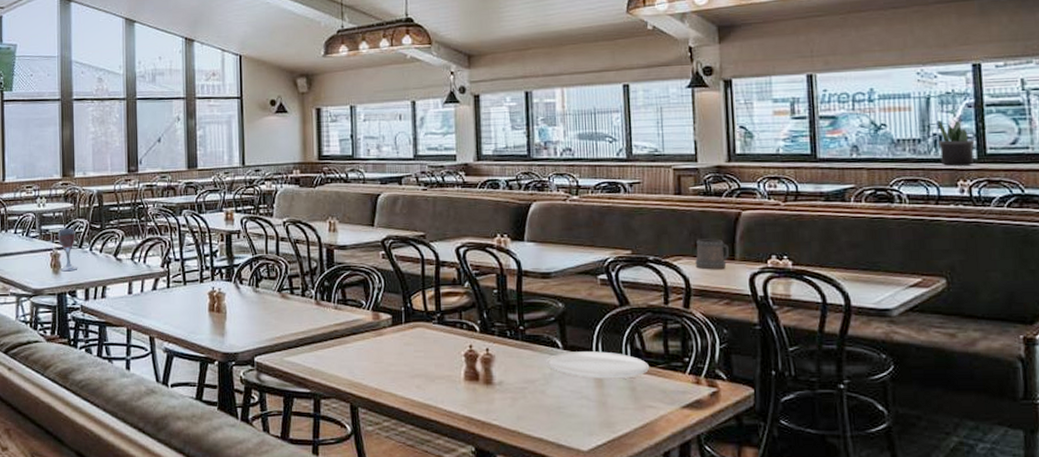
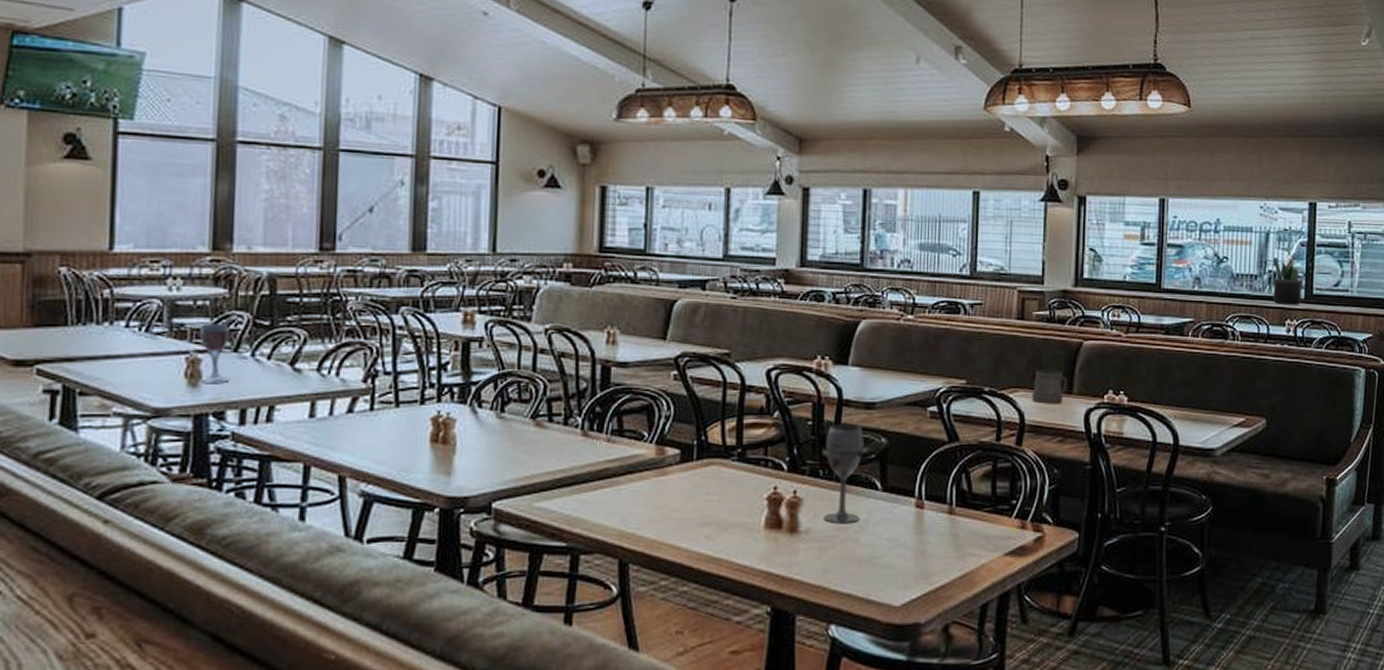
wine glass: none [510,291,546,378] -> present [823,424,864,524]
plate: present [546,351,650,380] -> none [862,493,975,526]

